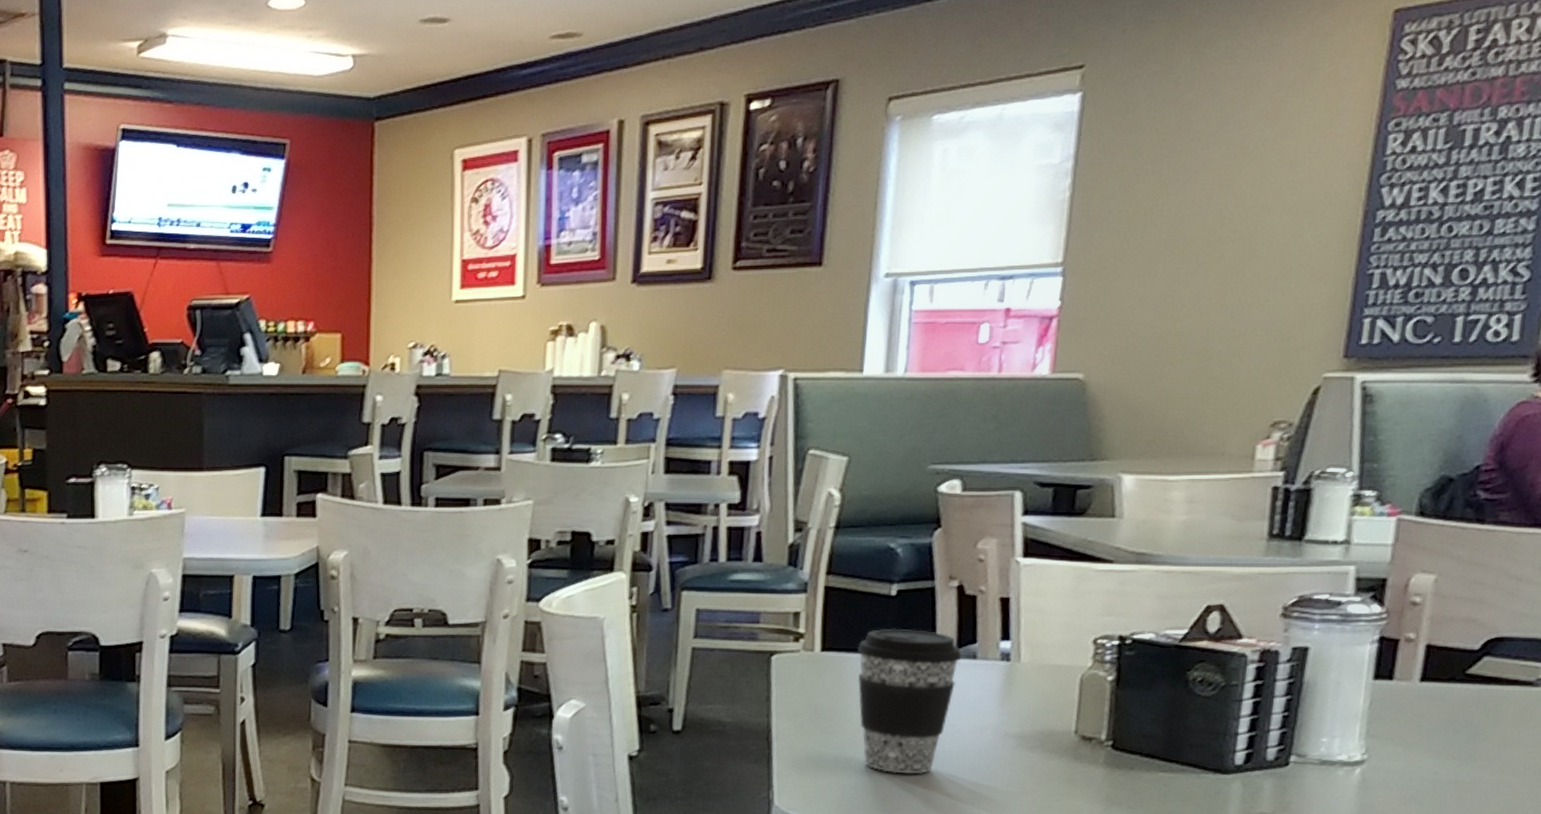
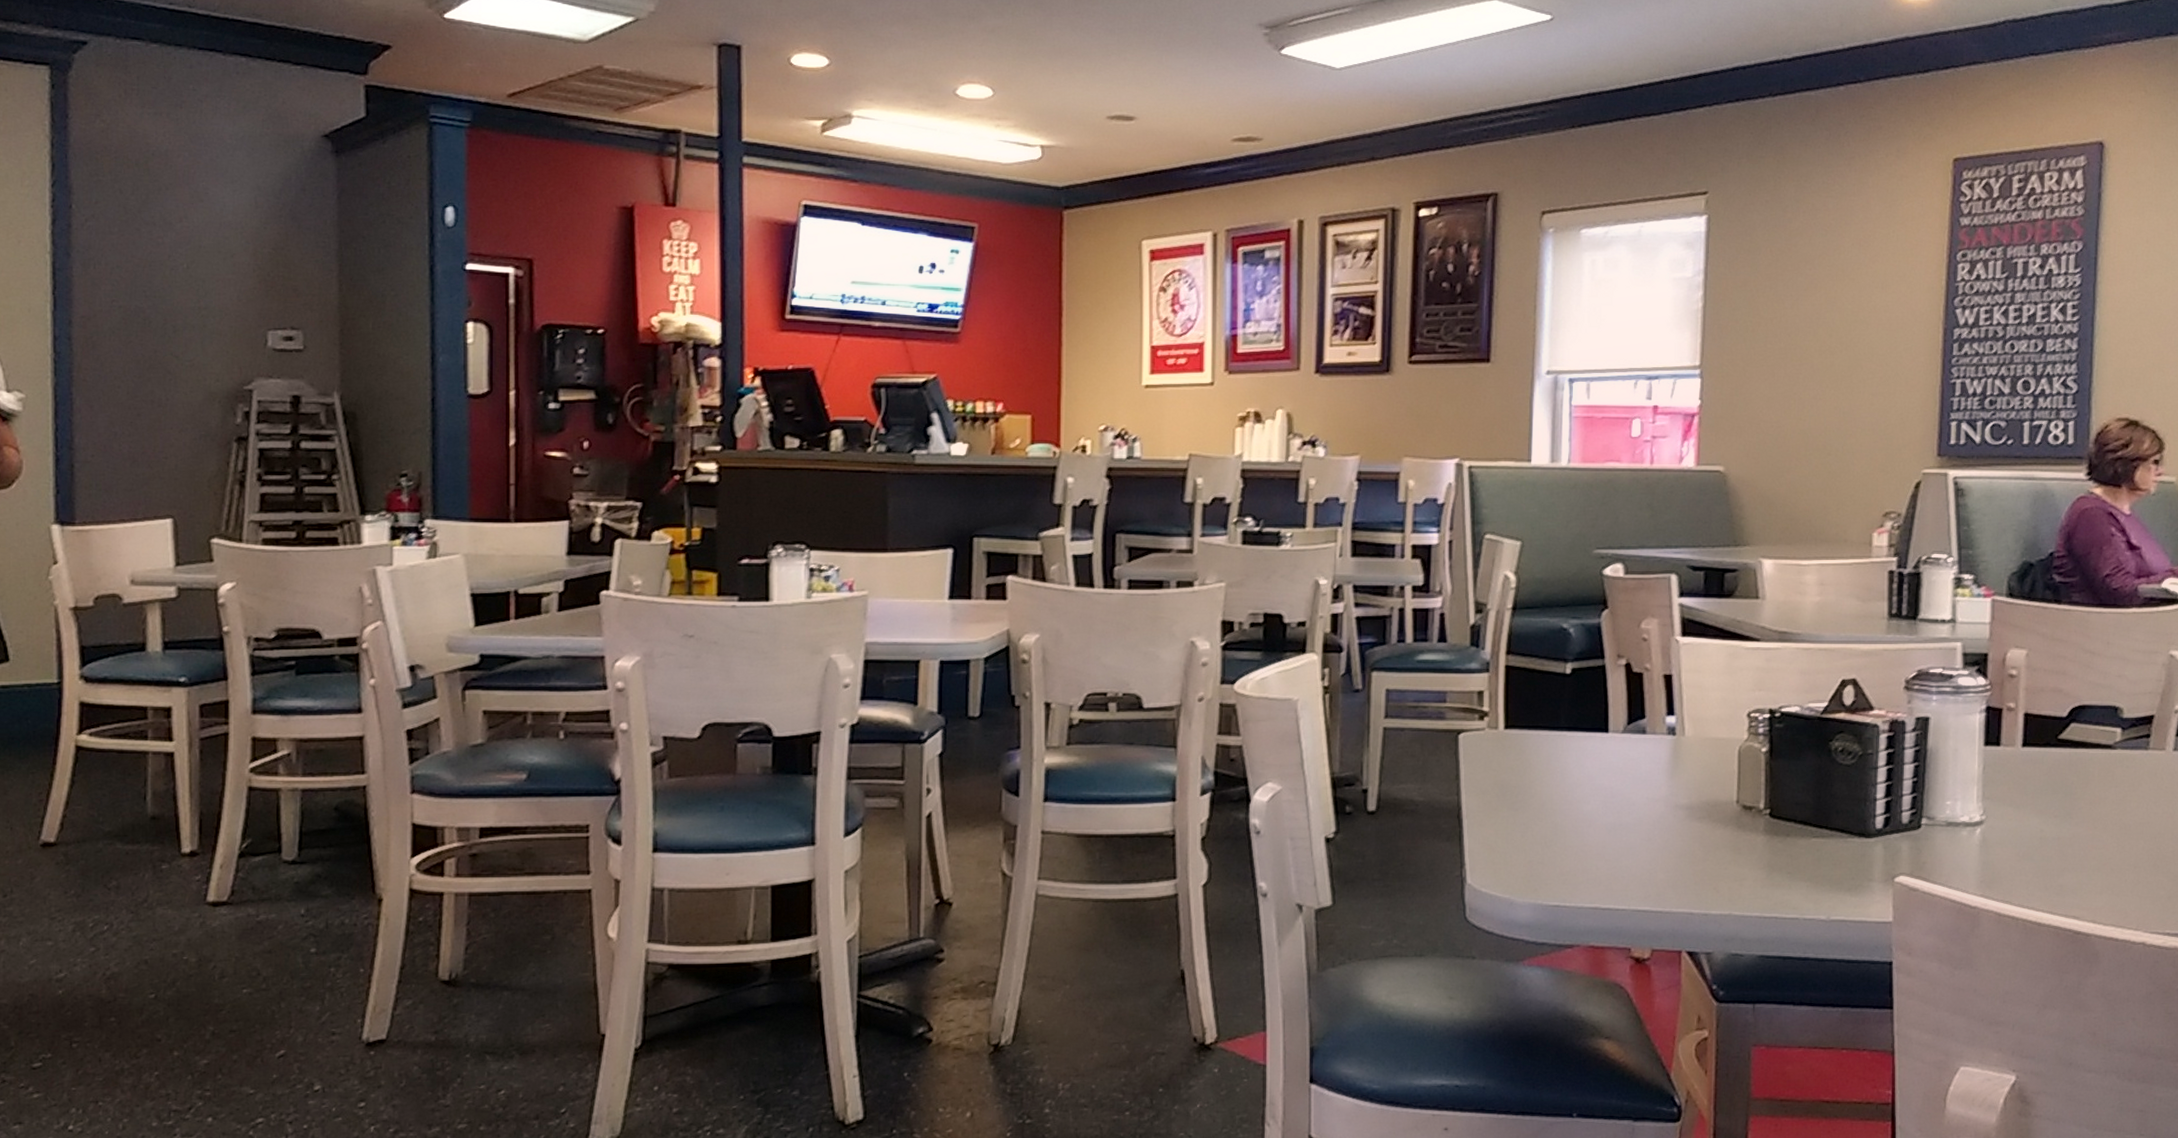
coffee cup: present [857,628,962,774] -> none [1538,705,1633,848]

